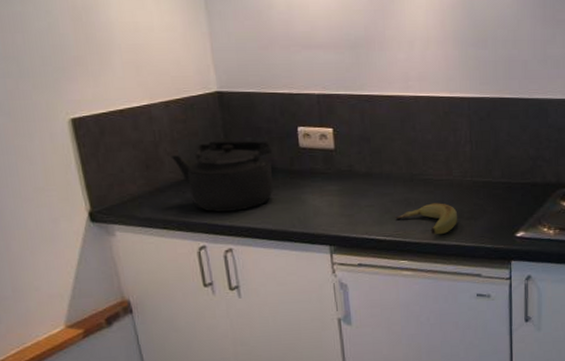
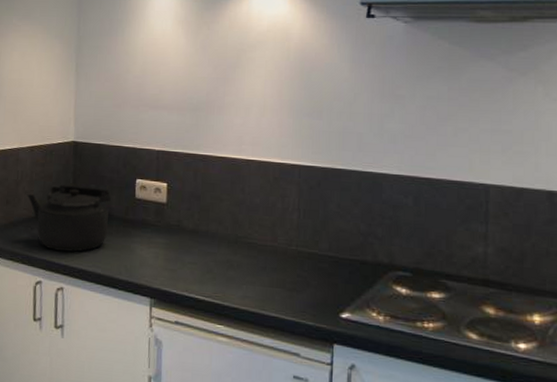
banana: present [395,203,458,234] -> none [216,268,280,303]

